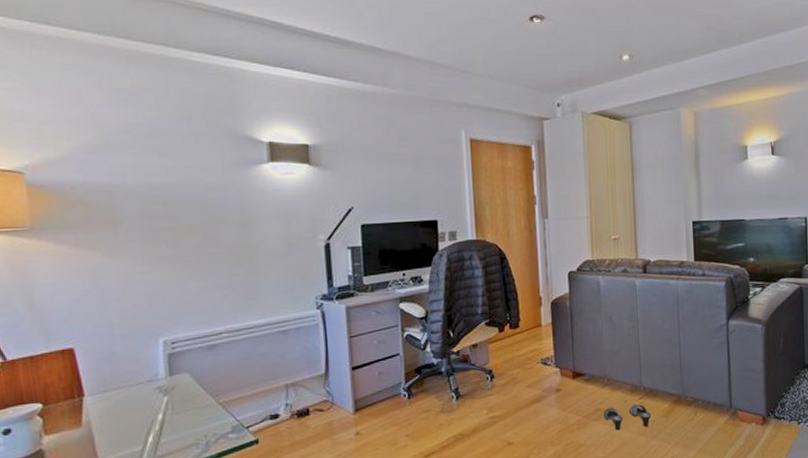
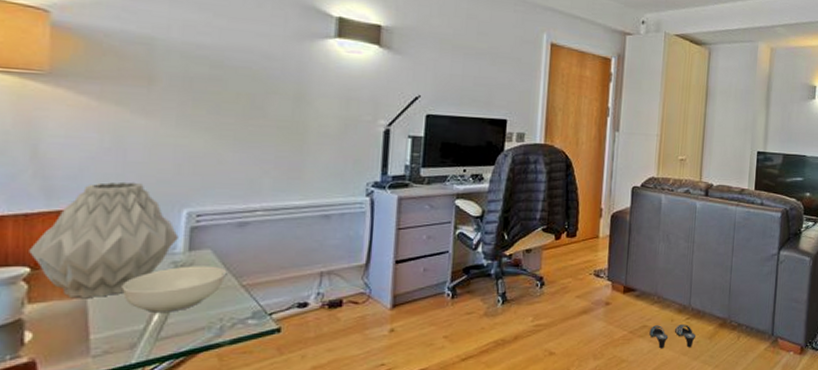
vase: none [39,318,159,427] -> present [29,181,179,299]
bowl: none [118,387,205,435] -> present [121,266,227,312]

